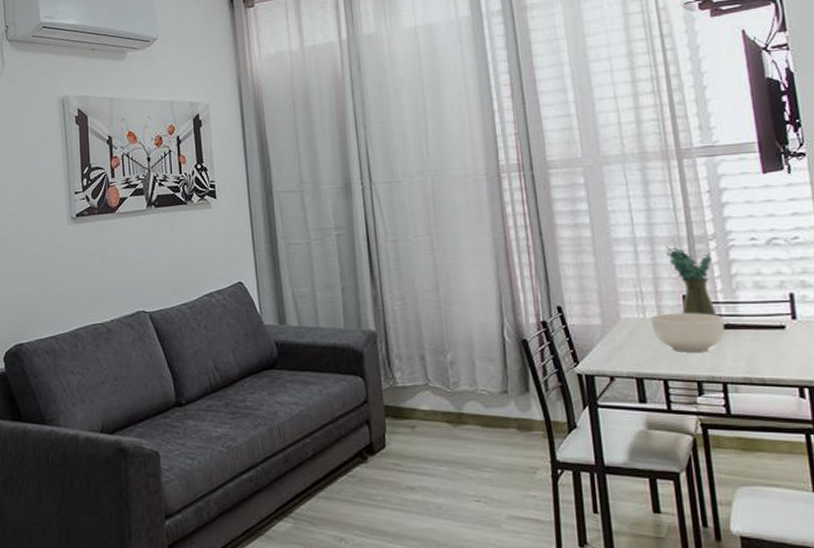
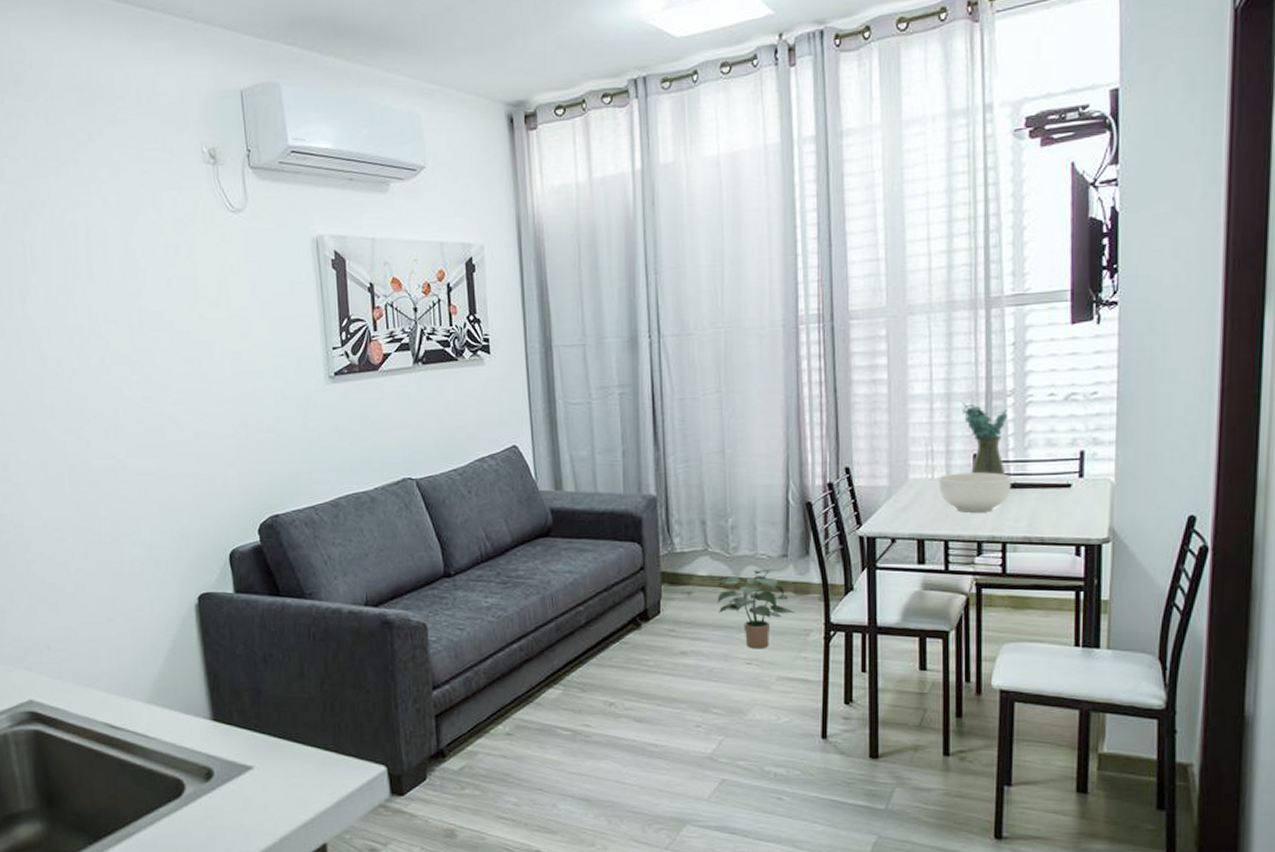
potted plant: none [441,405,520,487] -> present [717,569,795,649]

